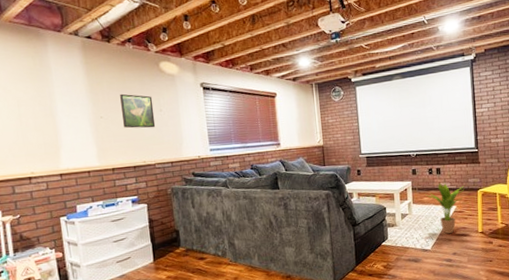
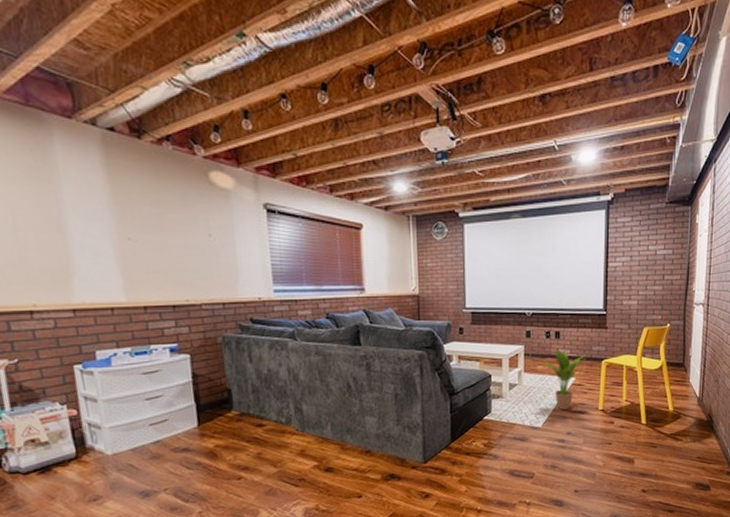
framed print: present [120,93,156,129] -> none [154,209,203,258]

